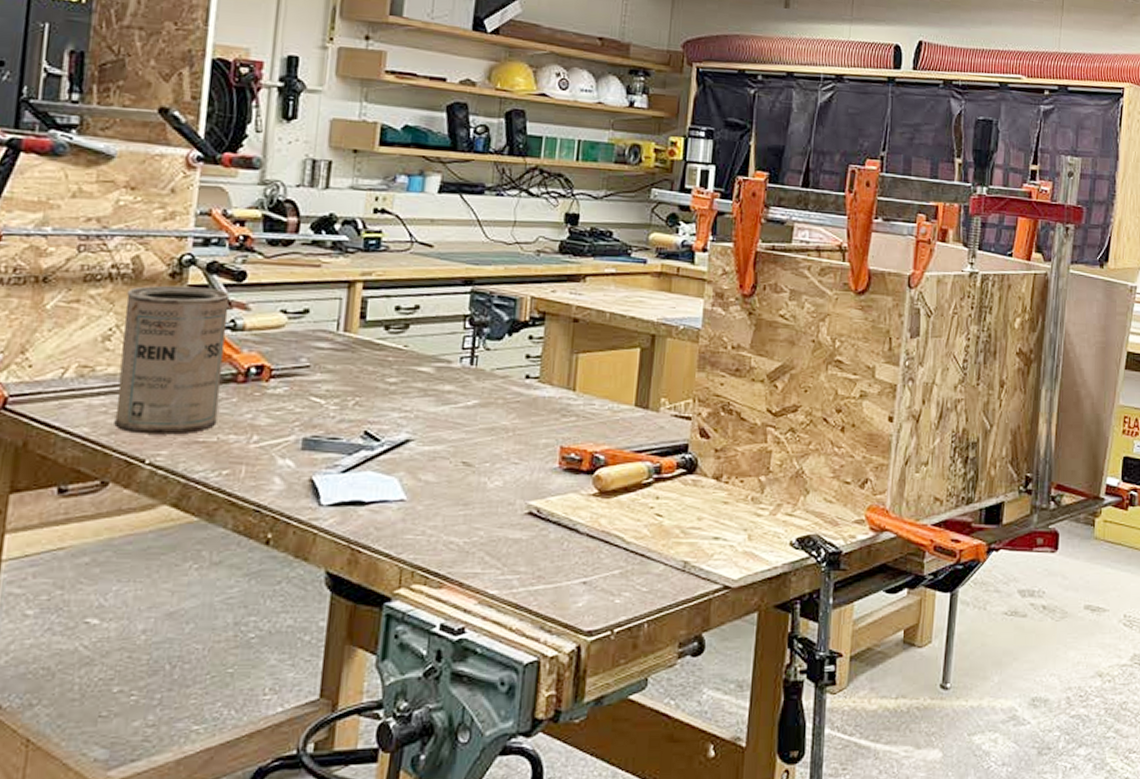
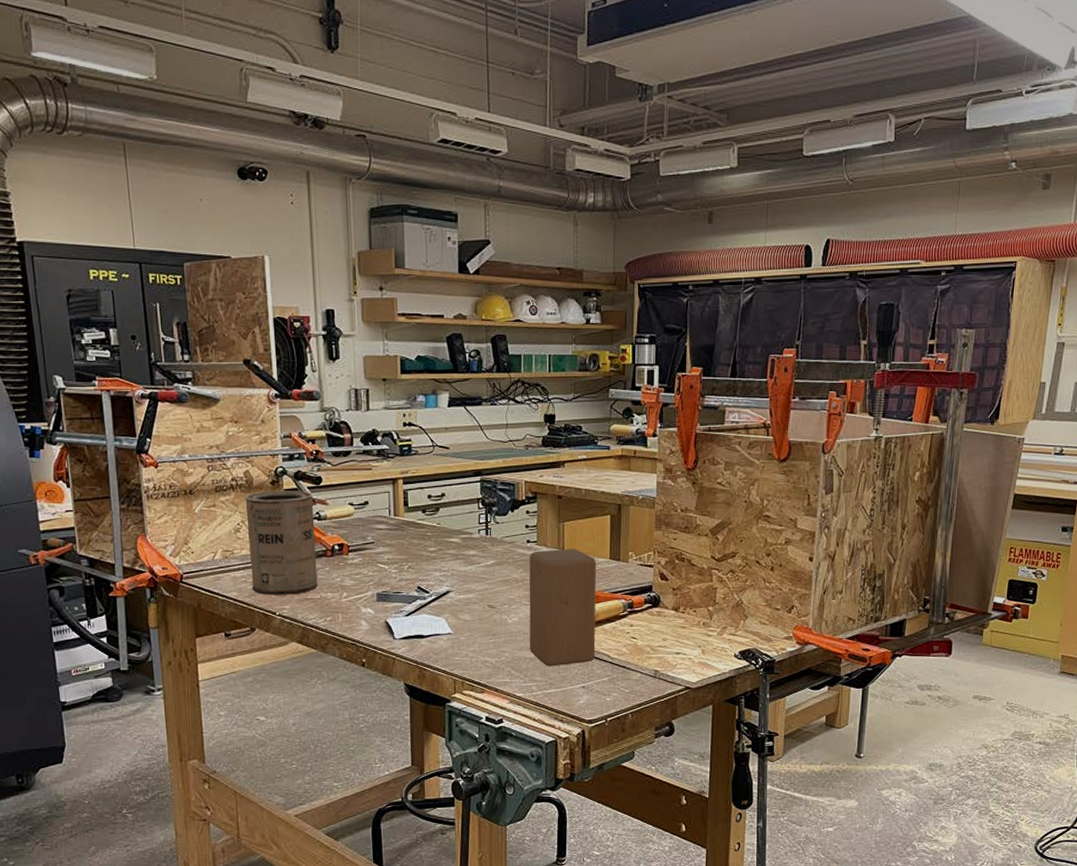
wood block: none [513,389,617,553] -> present [529,549,597,667]

